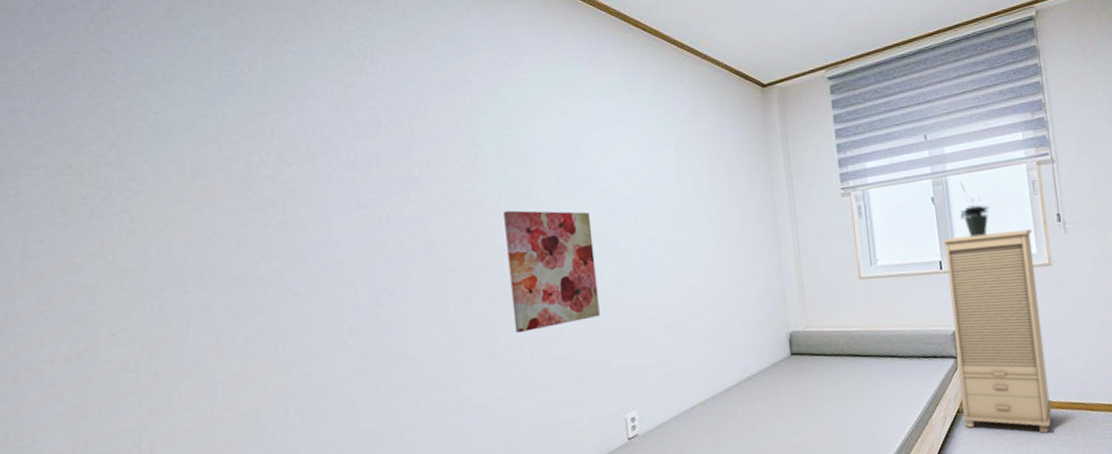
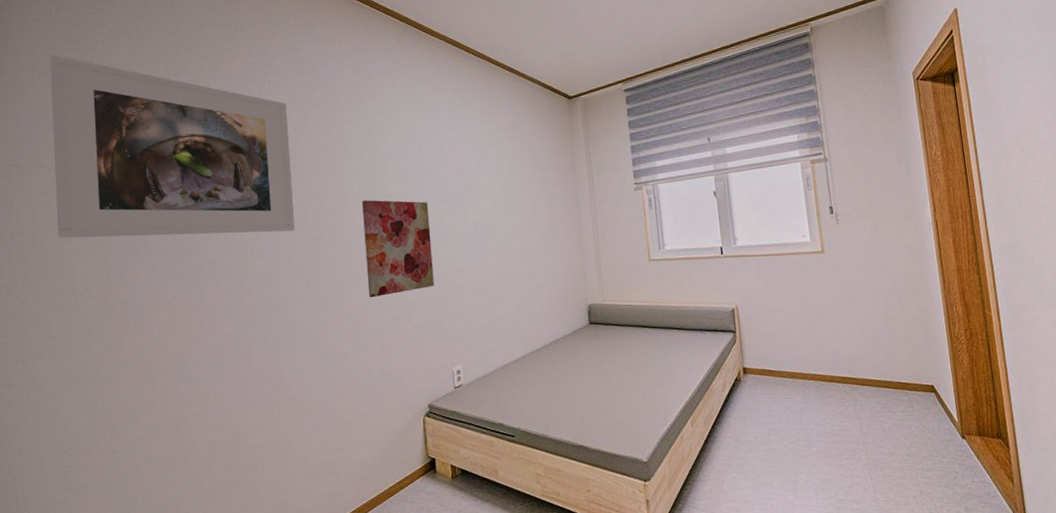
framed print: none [42,13,414,267] -> present [49,55,295,239]
cabinet: present [941,229,1053,434] -> none [722,220,825,403]
potted plant: present [959,182,990,237] -> none [739,178,767,226]

